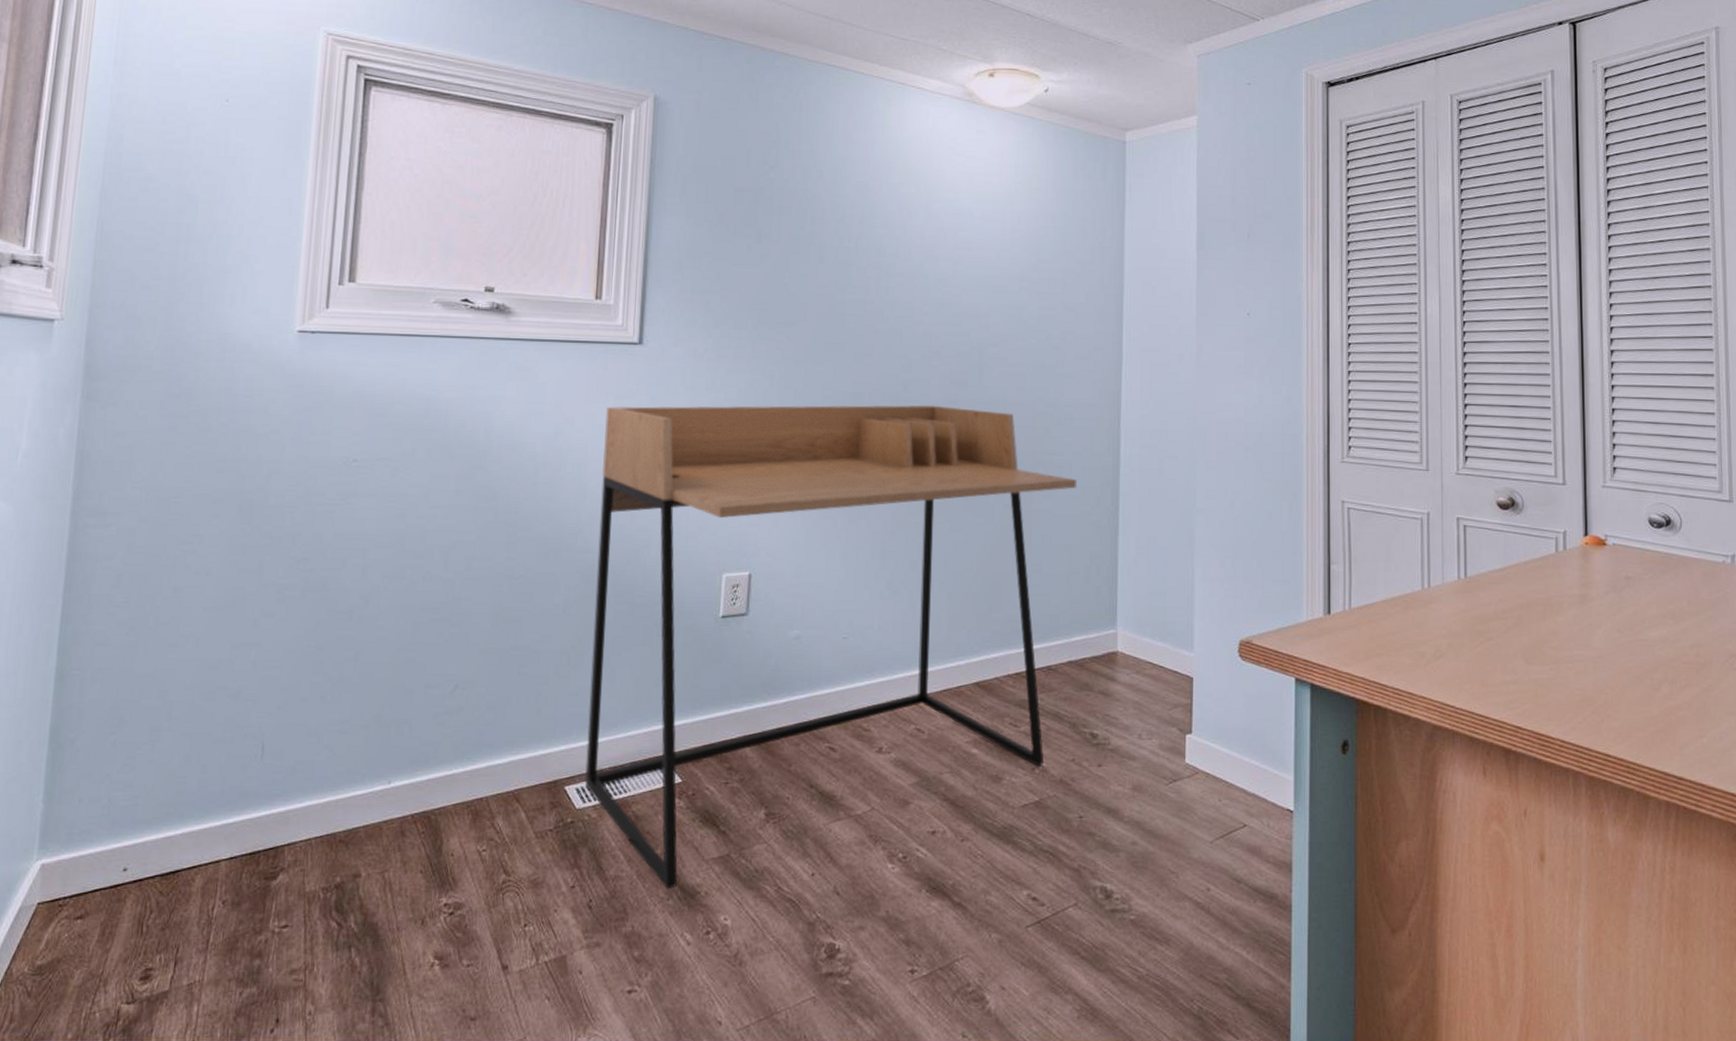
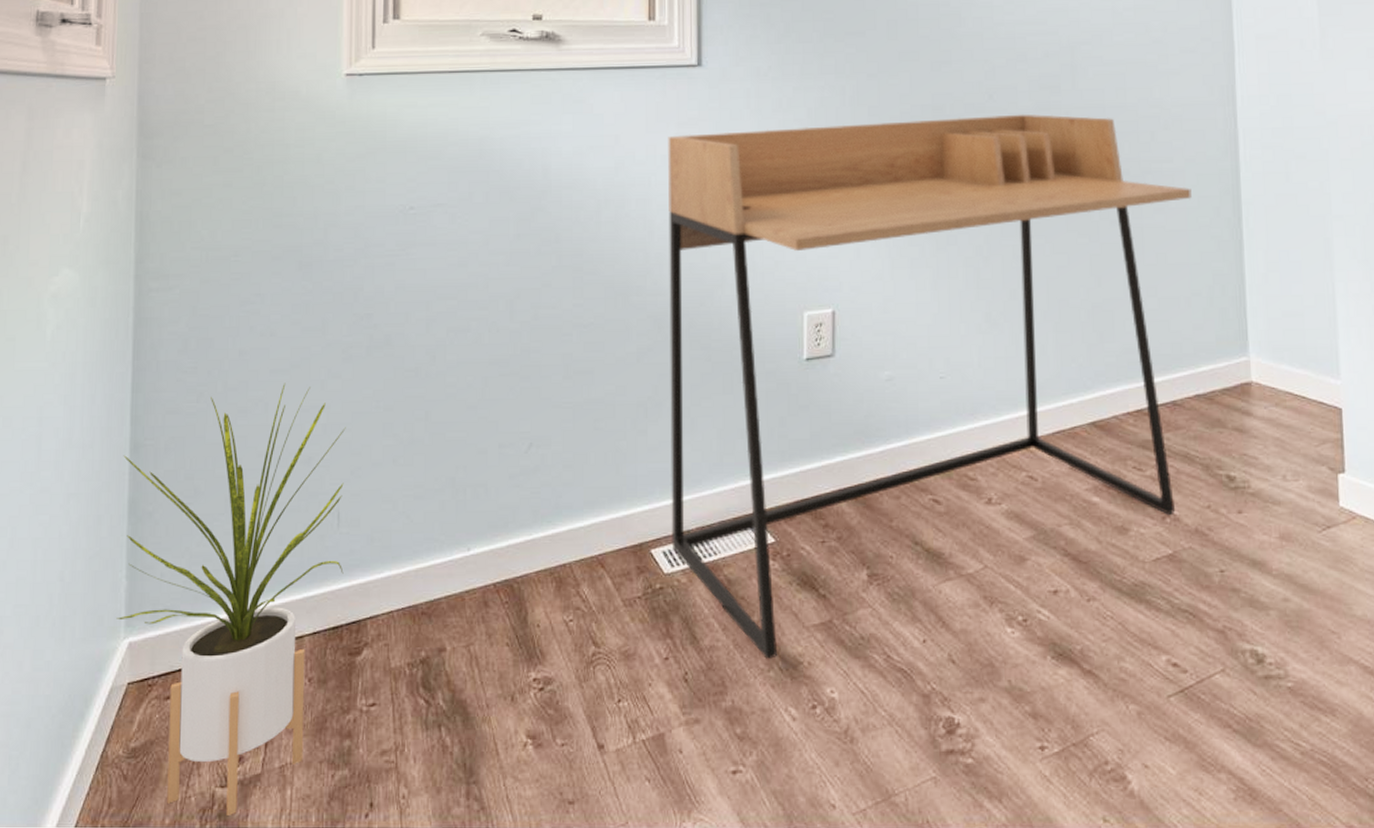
house plant: none [30,620,276,1030] -> present [116,383,346,815]

